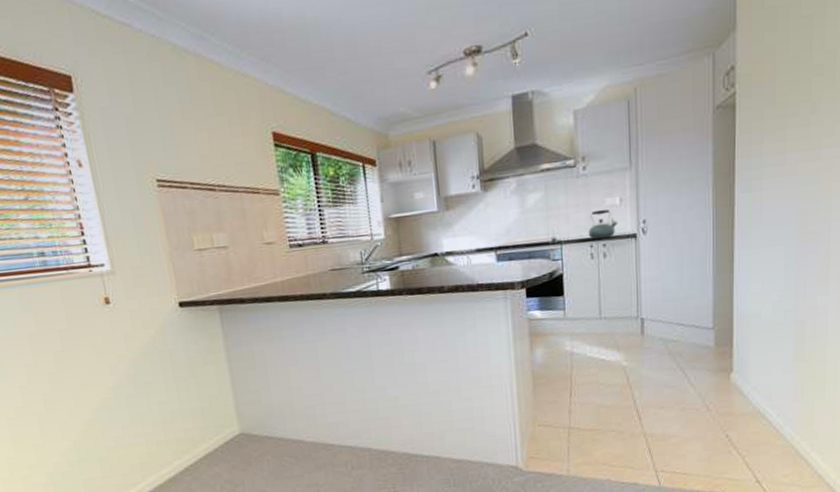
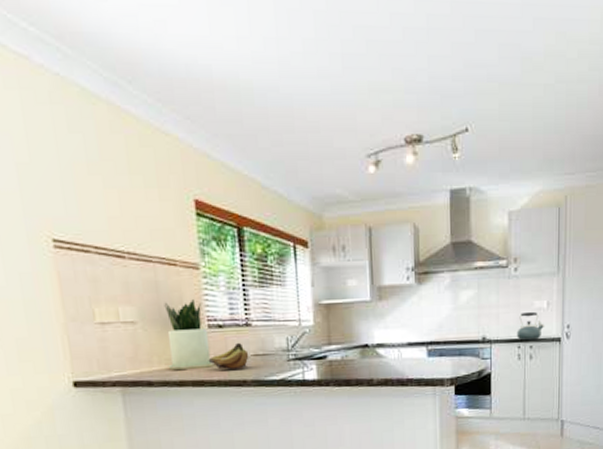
planter: none [250,223,297,288] -> present [164,300,215,371]
fruit: none [291,260,327,285] -> present [208,343,249,371]

